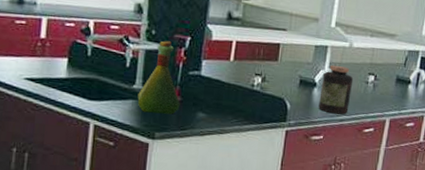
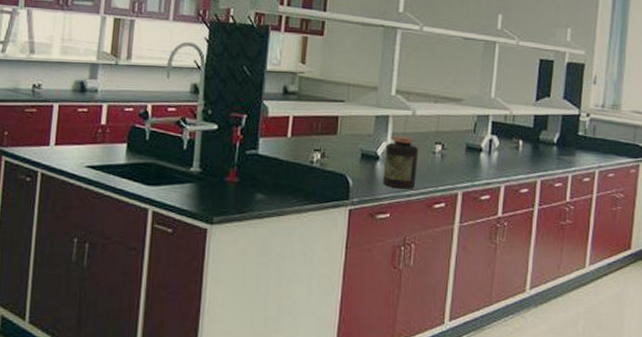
flask: present [137,41,180,115] -> none [195,120,238,197]

